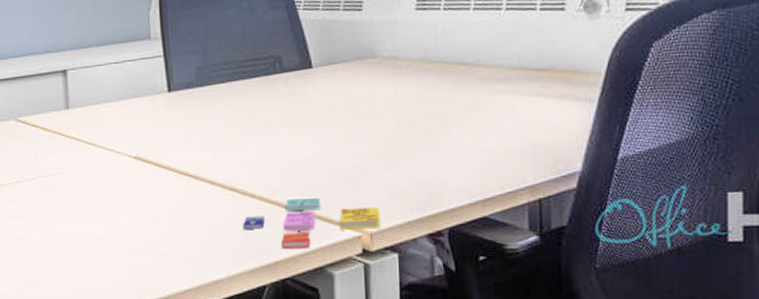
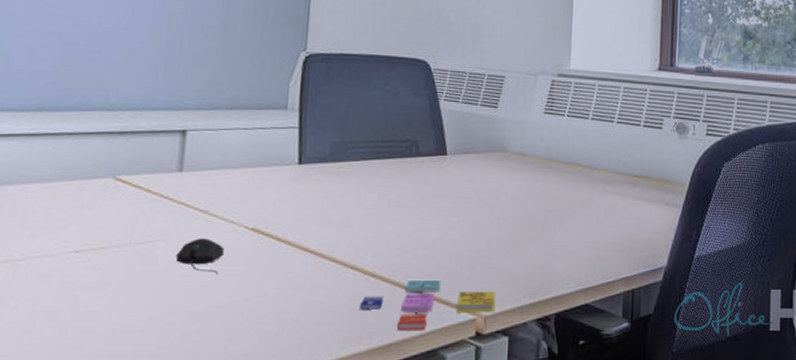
computer mouse: none [75,169,114,202] -> present [175,238,224,275]

